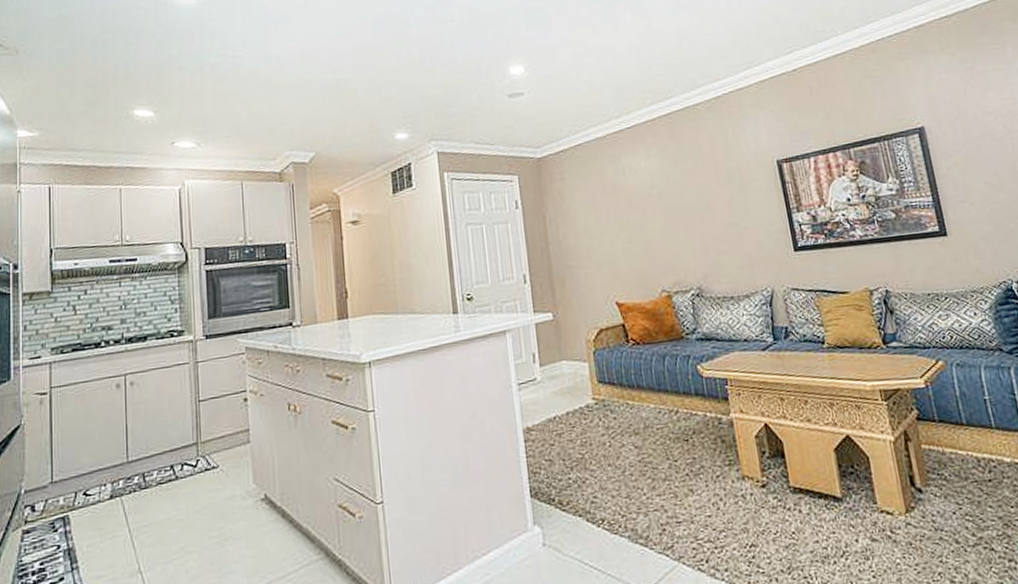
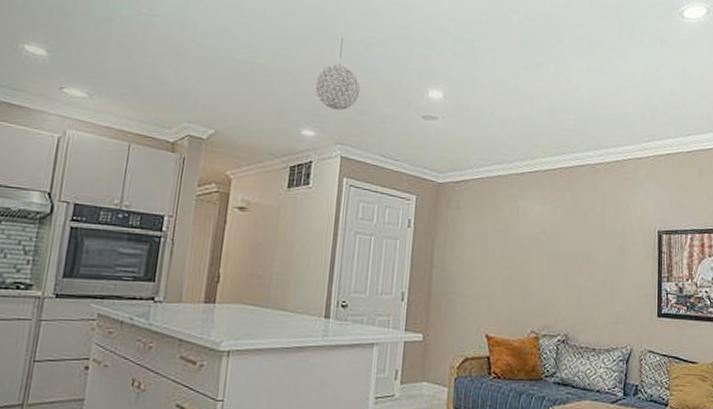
pendant light: none [397,32,443,108] -> present [314,34,361,110]

